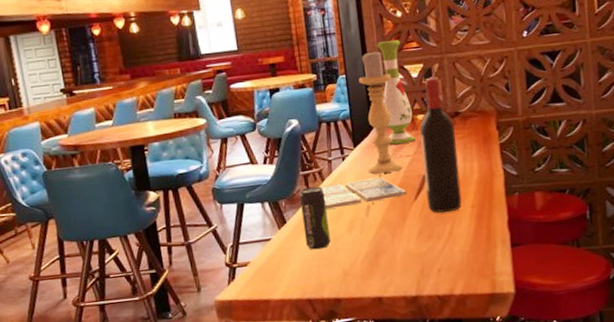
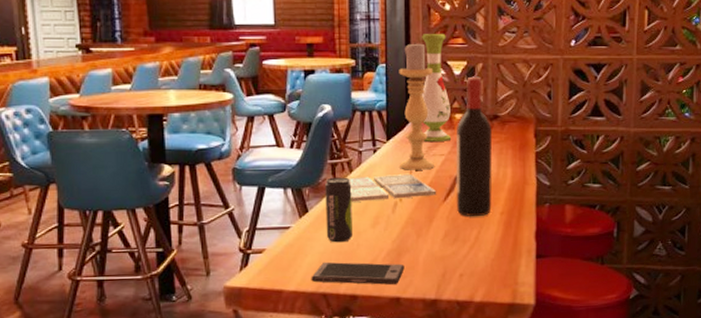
smartphone: none [295,264,384,290] -> present [311,261,405,285]

